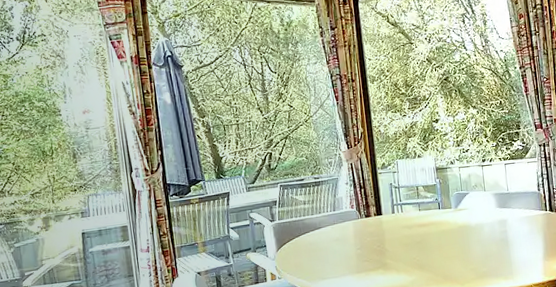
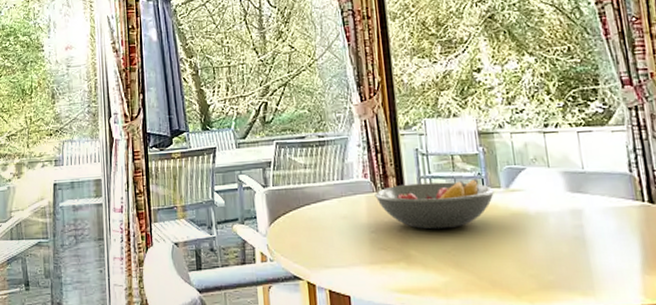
fruit bowl: none [359,203,448,243] -> present [374,179,495,230]

